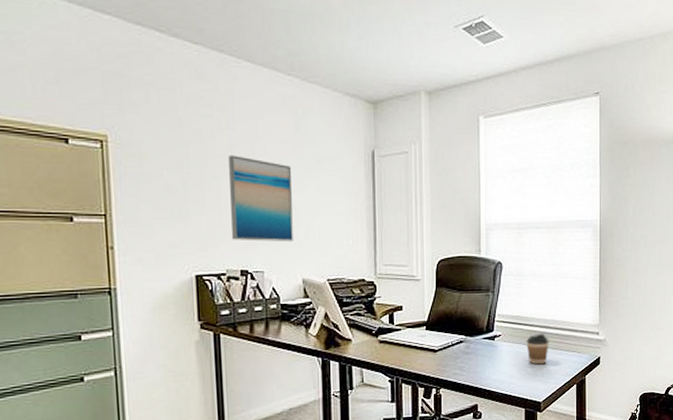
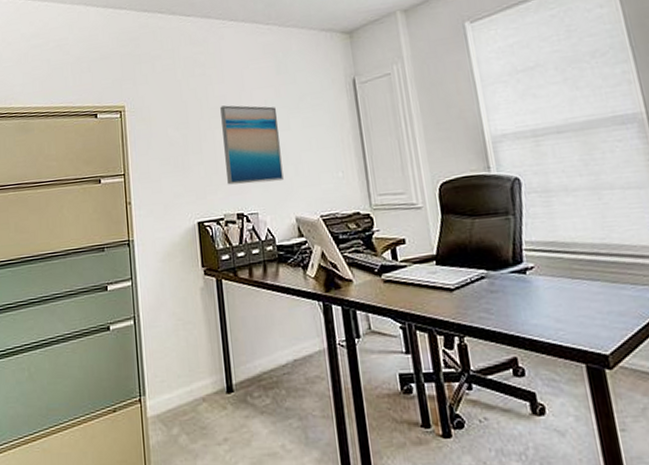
coffee cup: present [526,334,549,365] -> none [570,263,607,304]

